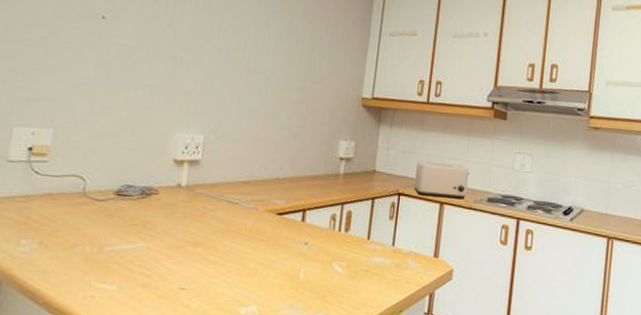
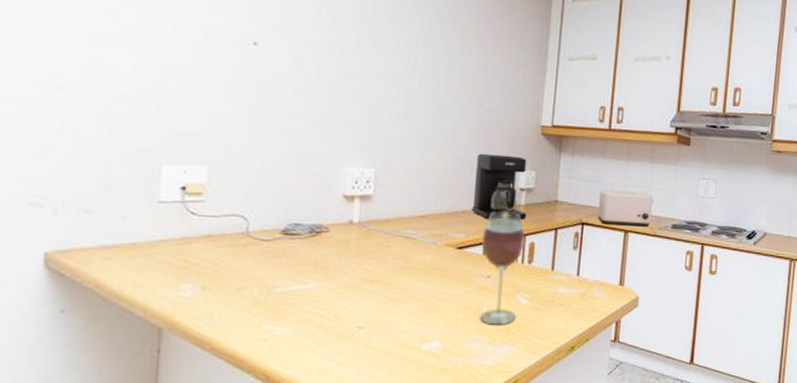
coffee maker: none [293,122,348,188] -> present [472,153,527,220]
wineglass: none [296,179,343,292] -> present [480,211,525,325]

